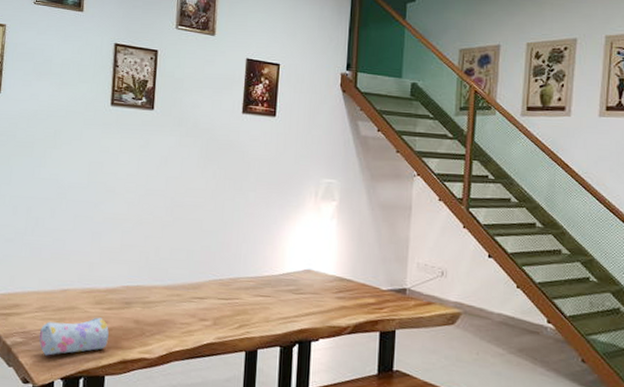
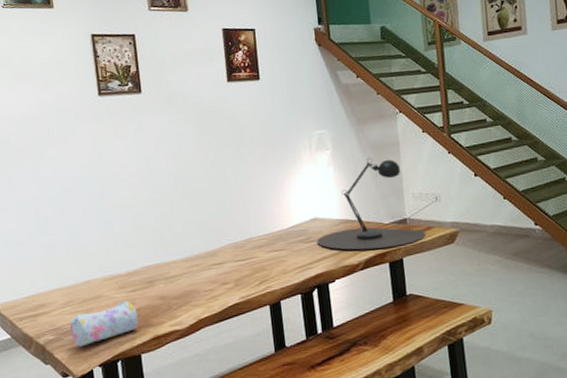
desk lamp: none [306,216,424,317] -> present [317,157,426,250]

